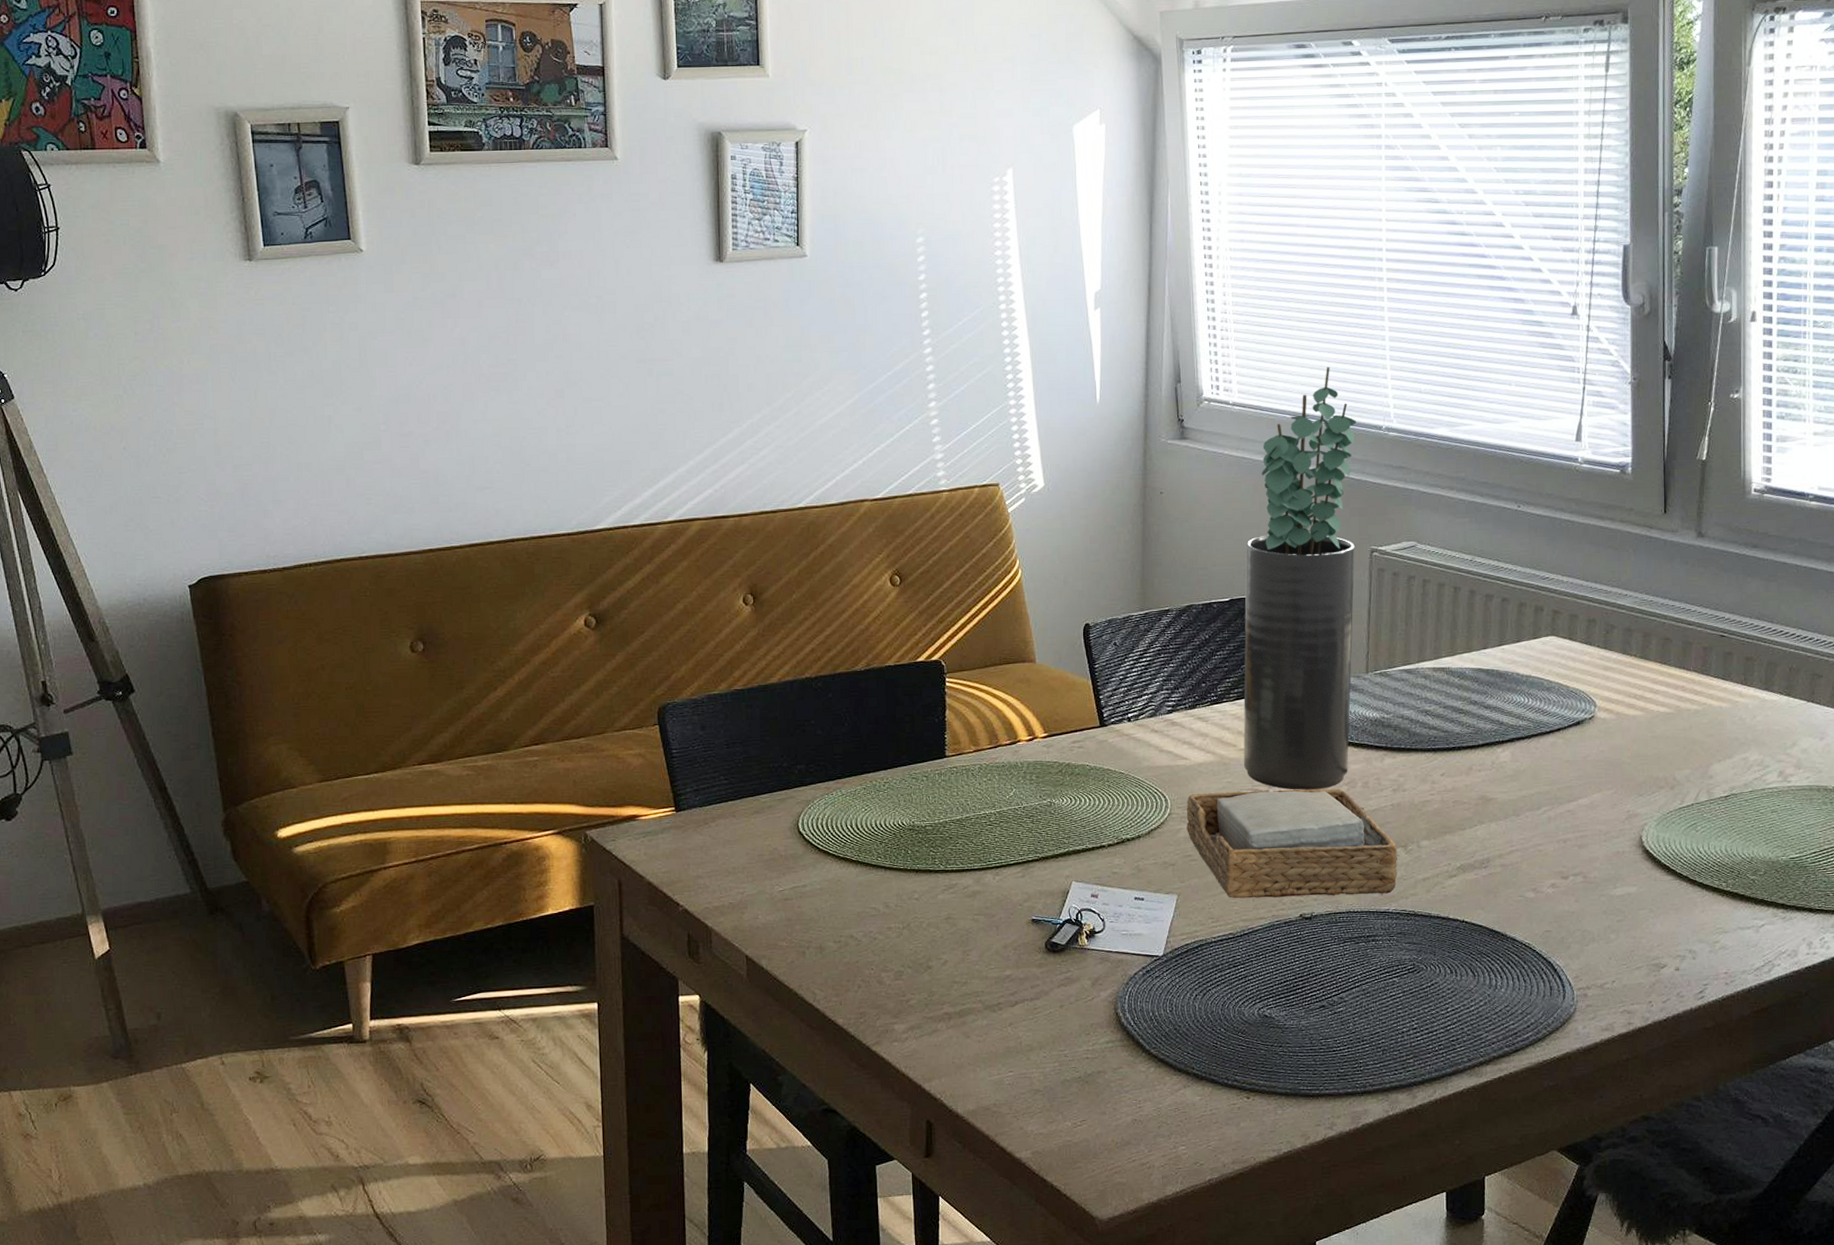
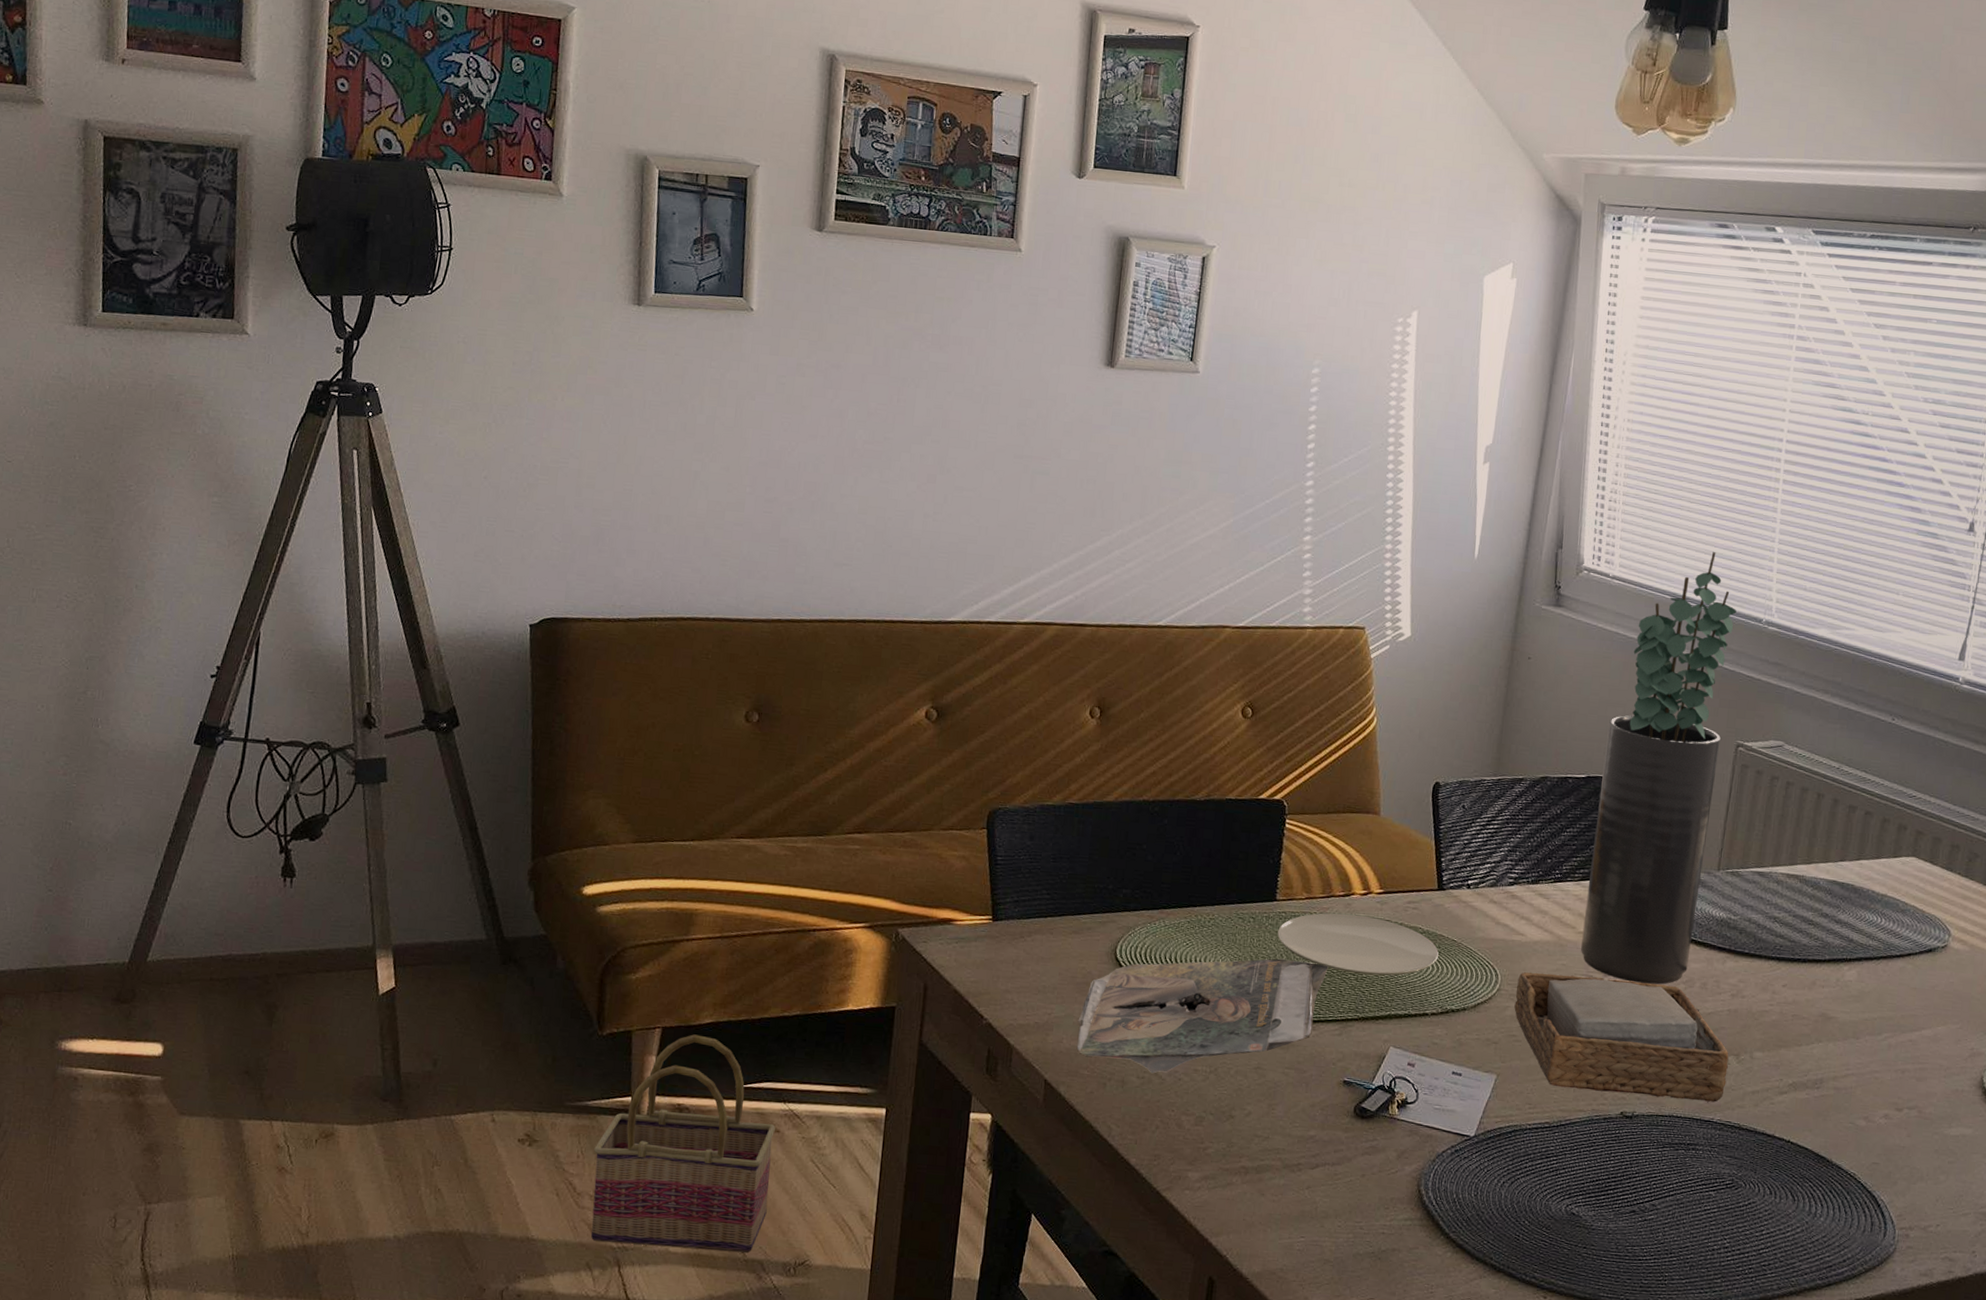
basket: none [323,956,497,1163] -> present [591,1034,776,1253]
magazine: none [770,811,1004,937] -> present [1076,959,1329,1074]
plate: none [951,760,1108,817] -> present [1277,913,1439,976]

